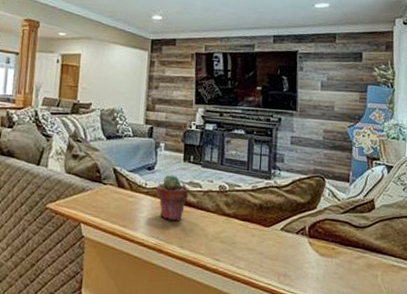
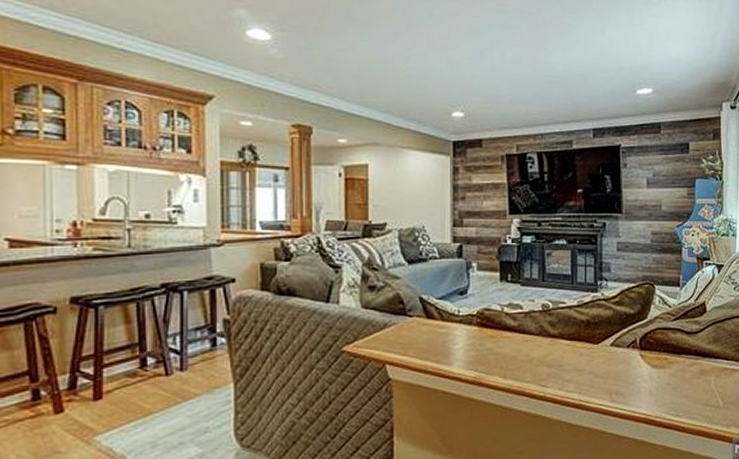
potted succulent: present [156,175,189,221] -> none [471,298,509,349]

